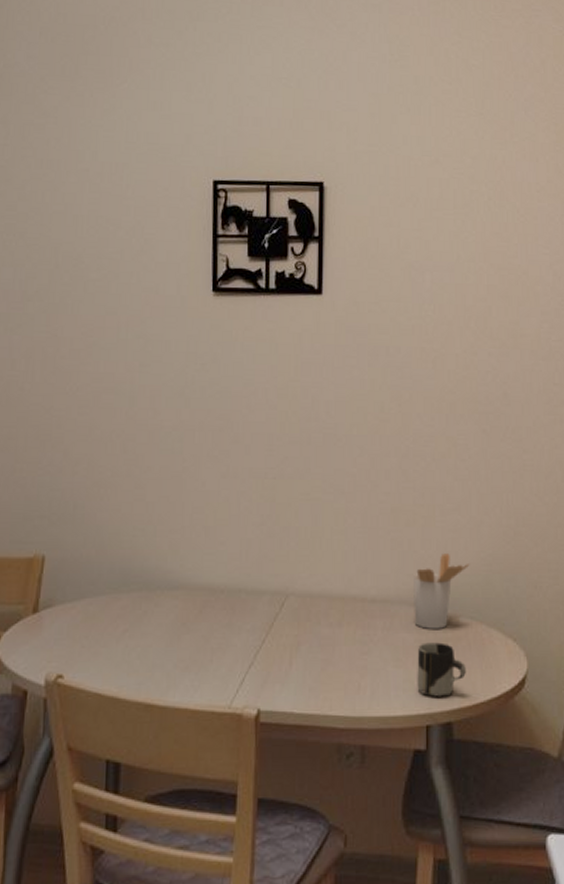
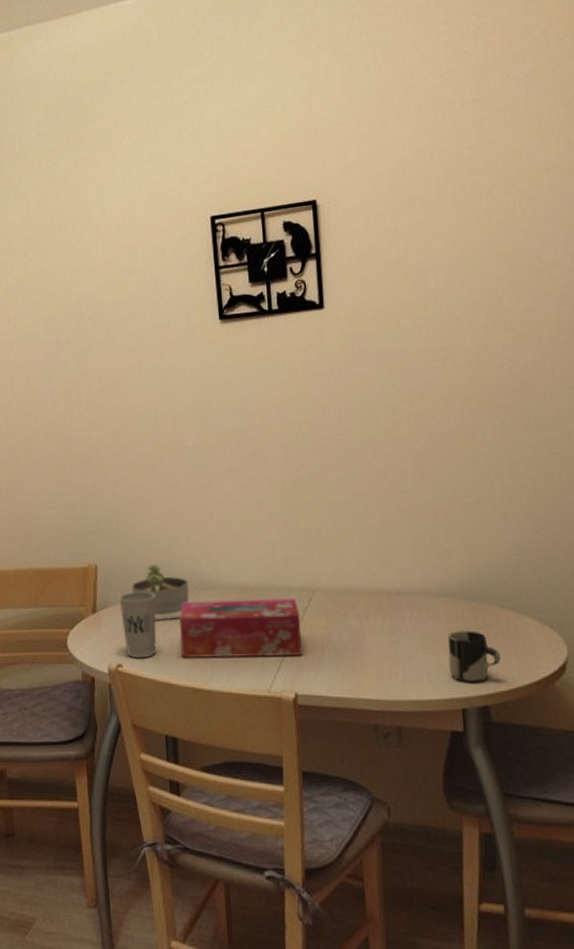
cup: none [67,589,112,667] -> present [119,591,157,658]
succulent planter: none [83,557,154,625] -> present [131,563,193,621]
tissue box: none [134,602,271,668] -> present [179,598,302,658]
utensil holder: present [413,553,470,629] -> none [438,545,497,618]

